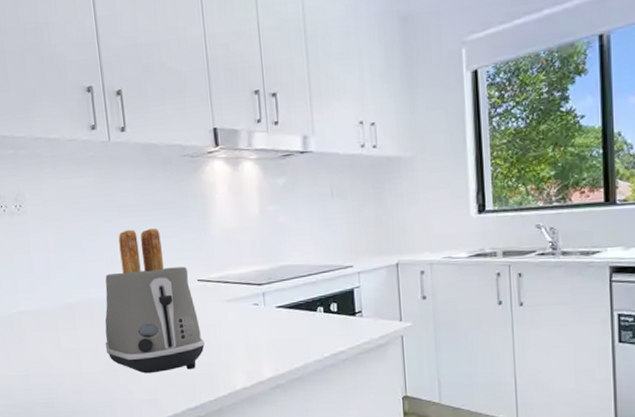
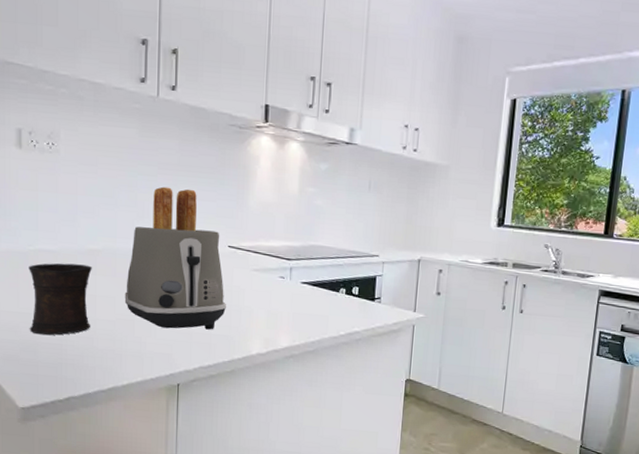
mug: none [14,320,78,396] -> present [29,263,92,335]

